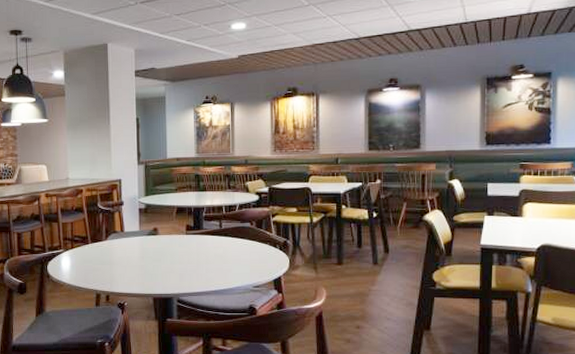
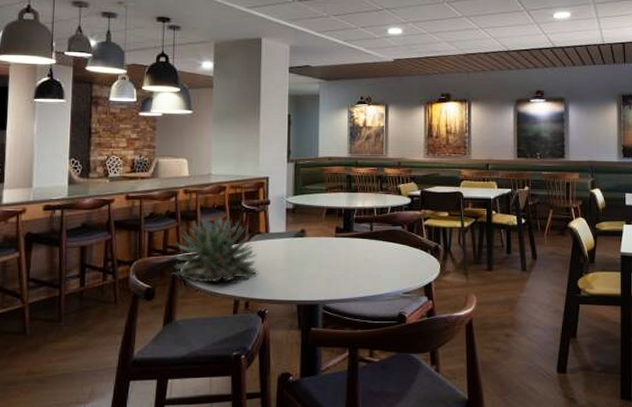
succulent plant: none [40,218,116,278] -> present [172,217,258,283]

